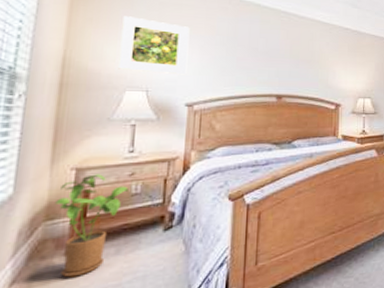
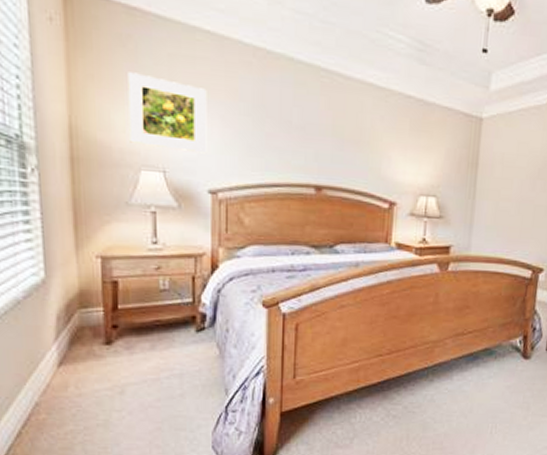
house plant: present [55,174,129,278] -> none [86,264,156,367]

